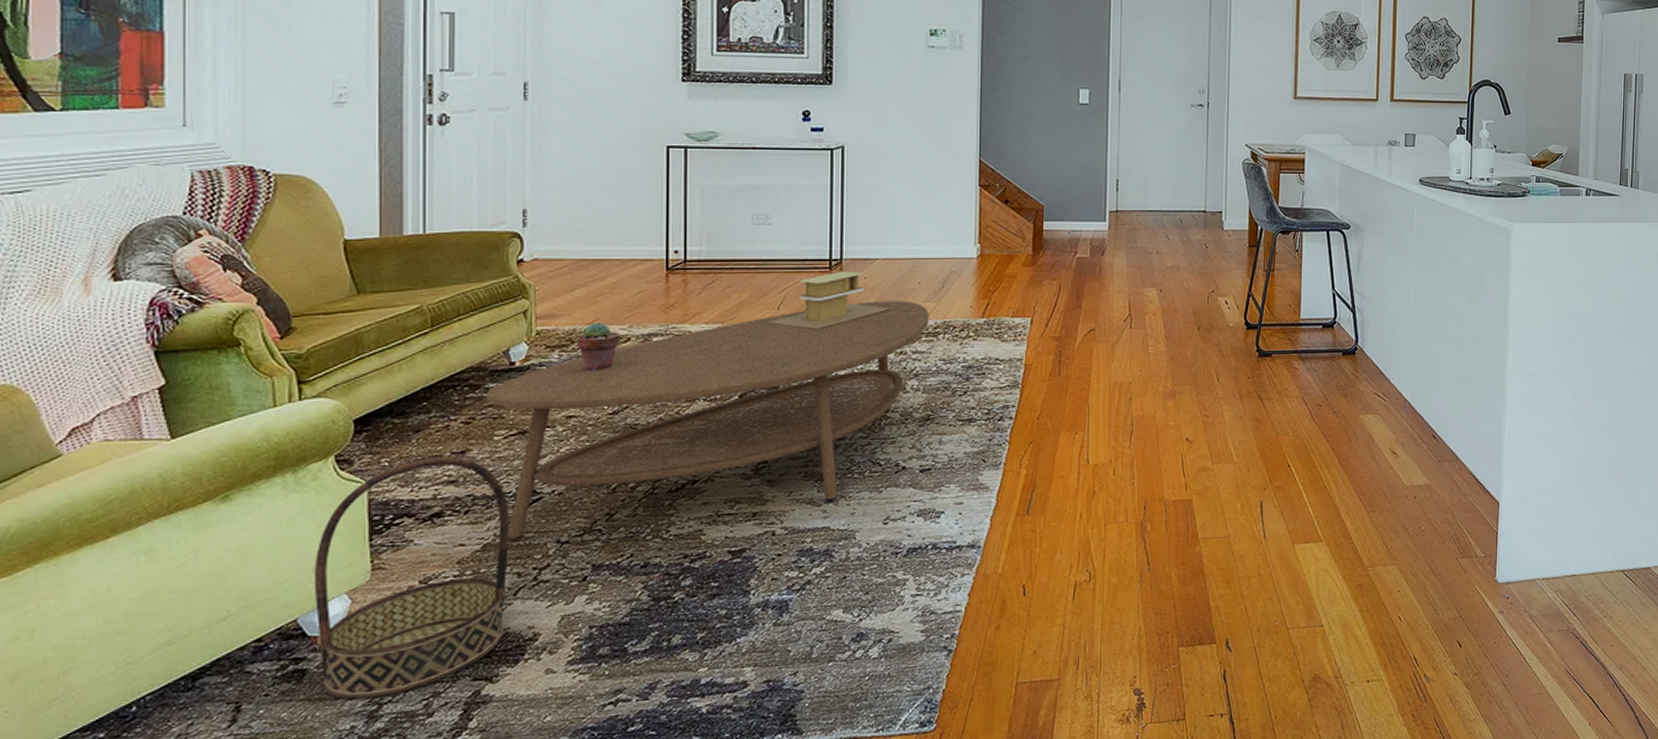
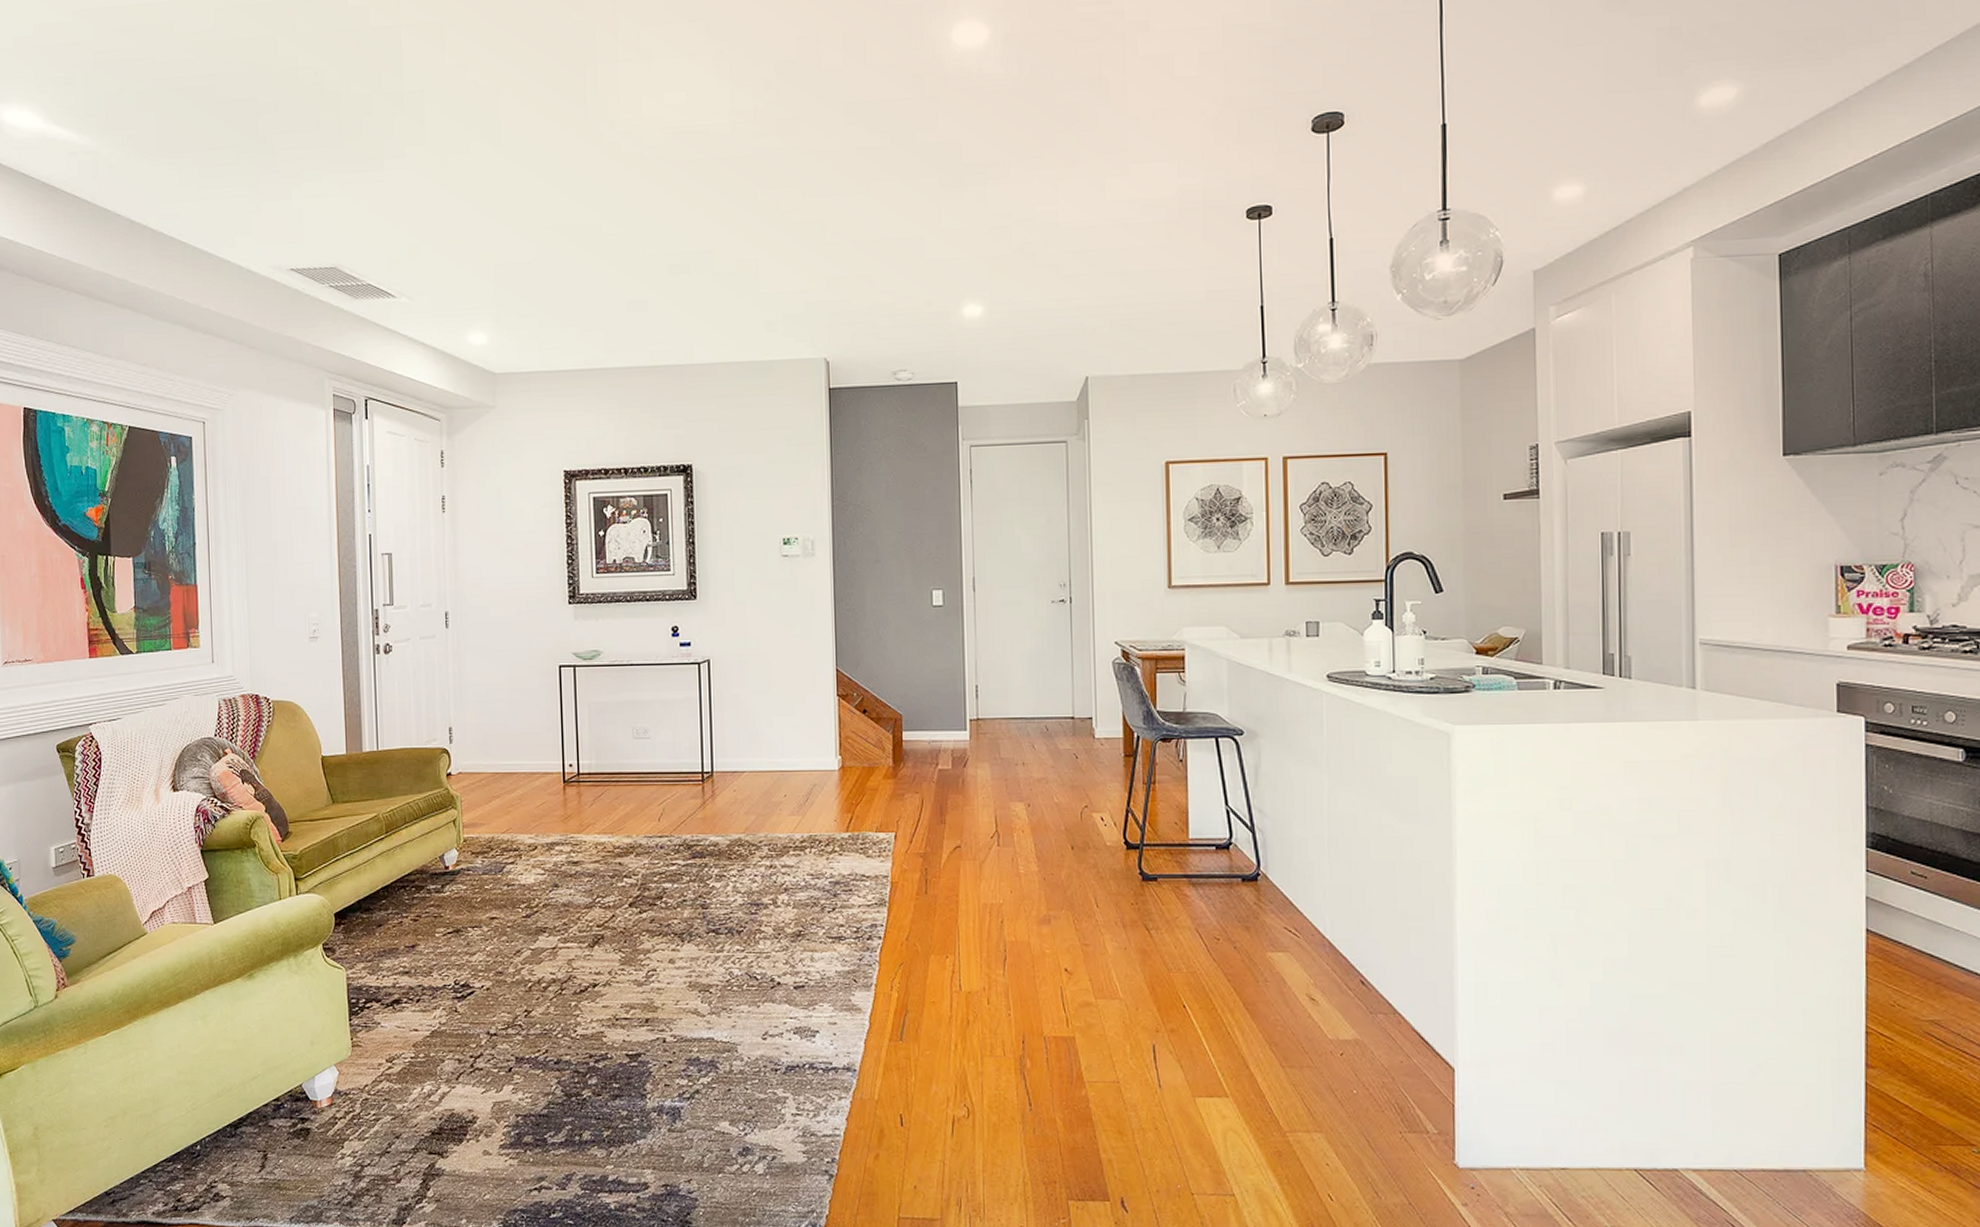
basket: present [313,457,509,699] -> none [312,950,451,1160]
coffee table: present [486,301,929,541] -> none [428,814,796,1029]
potted succulent: present [577,322,622,371] -> none [495,831,530,877]
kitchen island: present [770,270,891,330] -> none [652,783,760,842]

